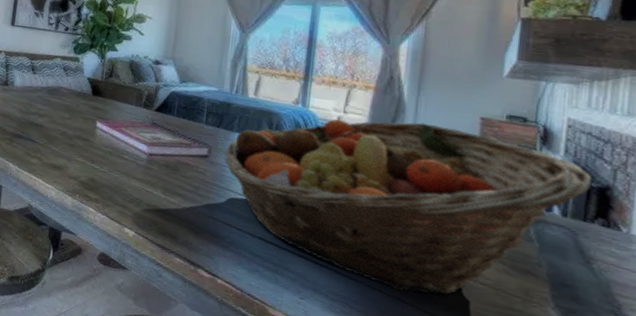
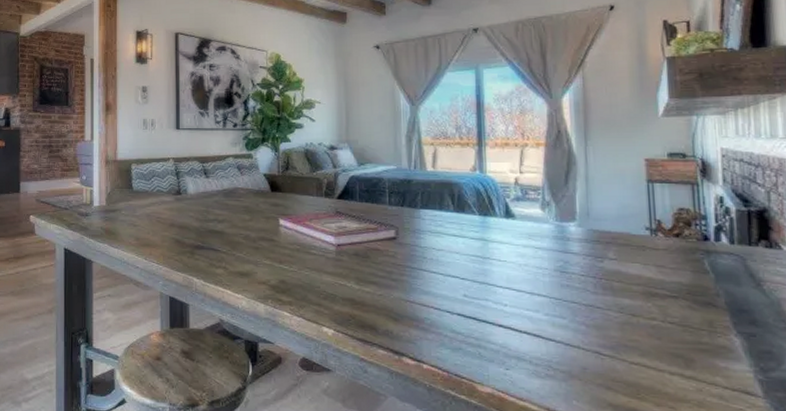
fruit basket: present [224,119,593,295] -> none [411,172,751,345]

